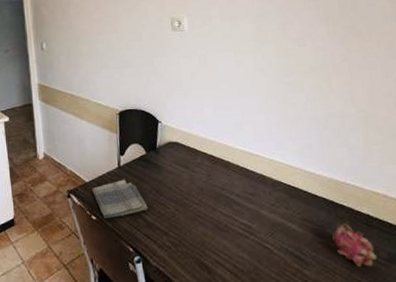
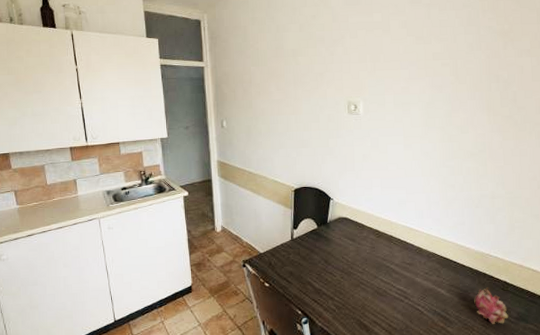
dish towel: present [91,179,148,218] -> none [265,250,317,285]

